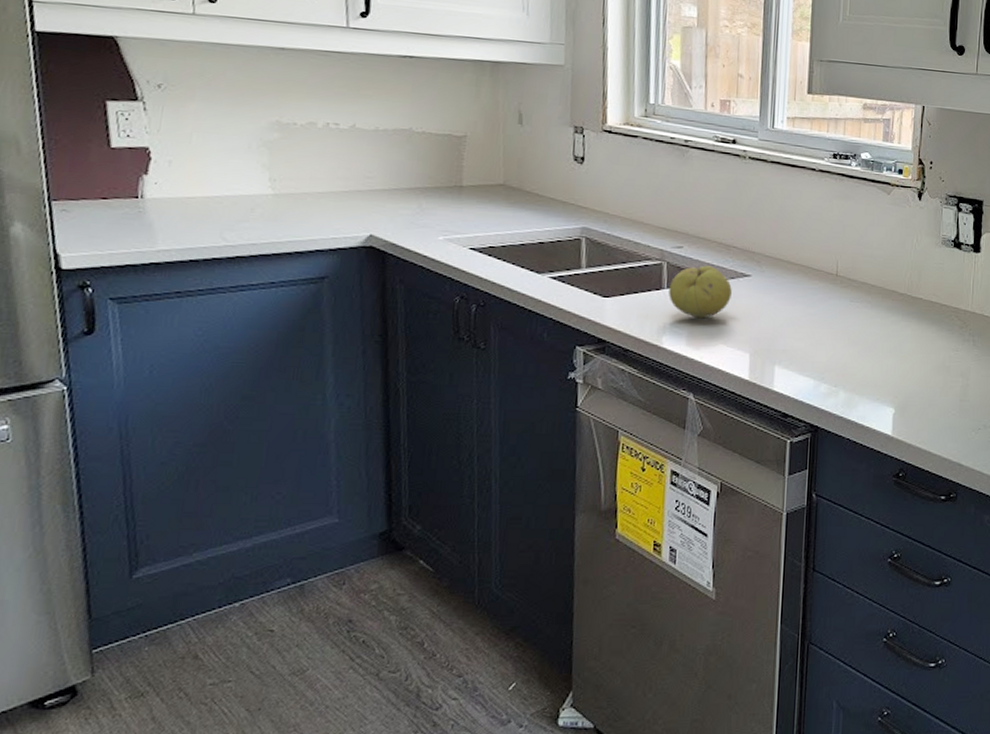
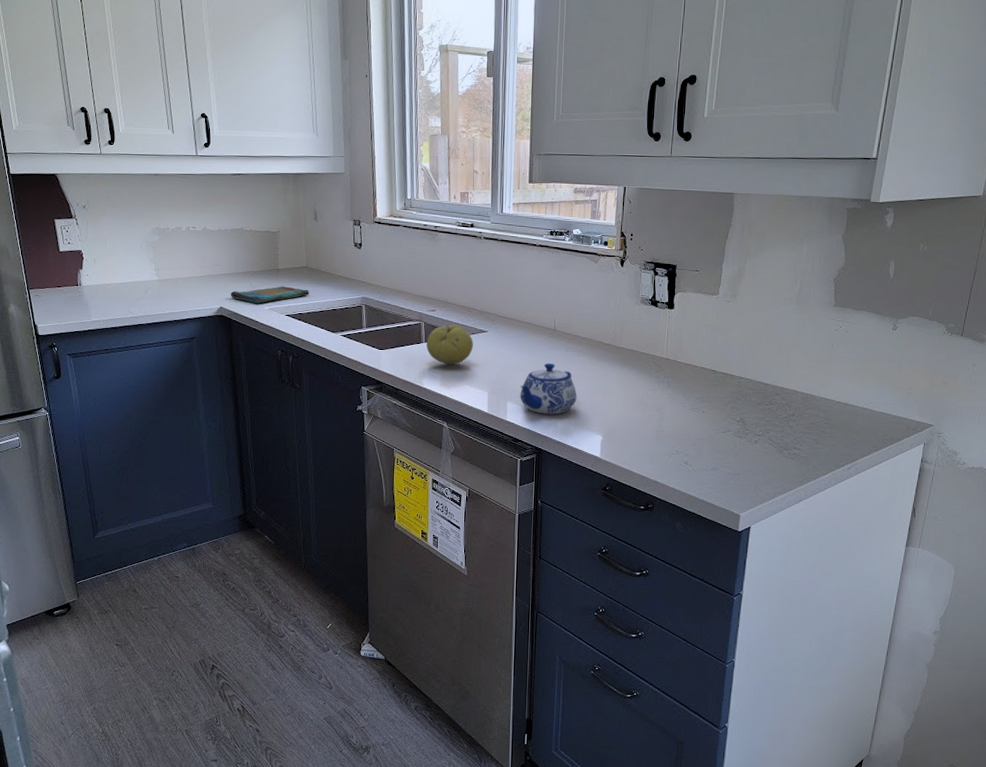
dish towel: none [386,209,506,231] -> present [230,286,309,303]
teapot: none [791,316,864,382] -> present [520,363,577,415]

